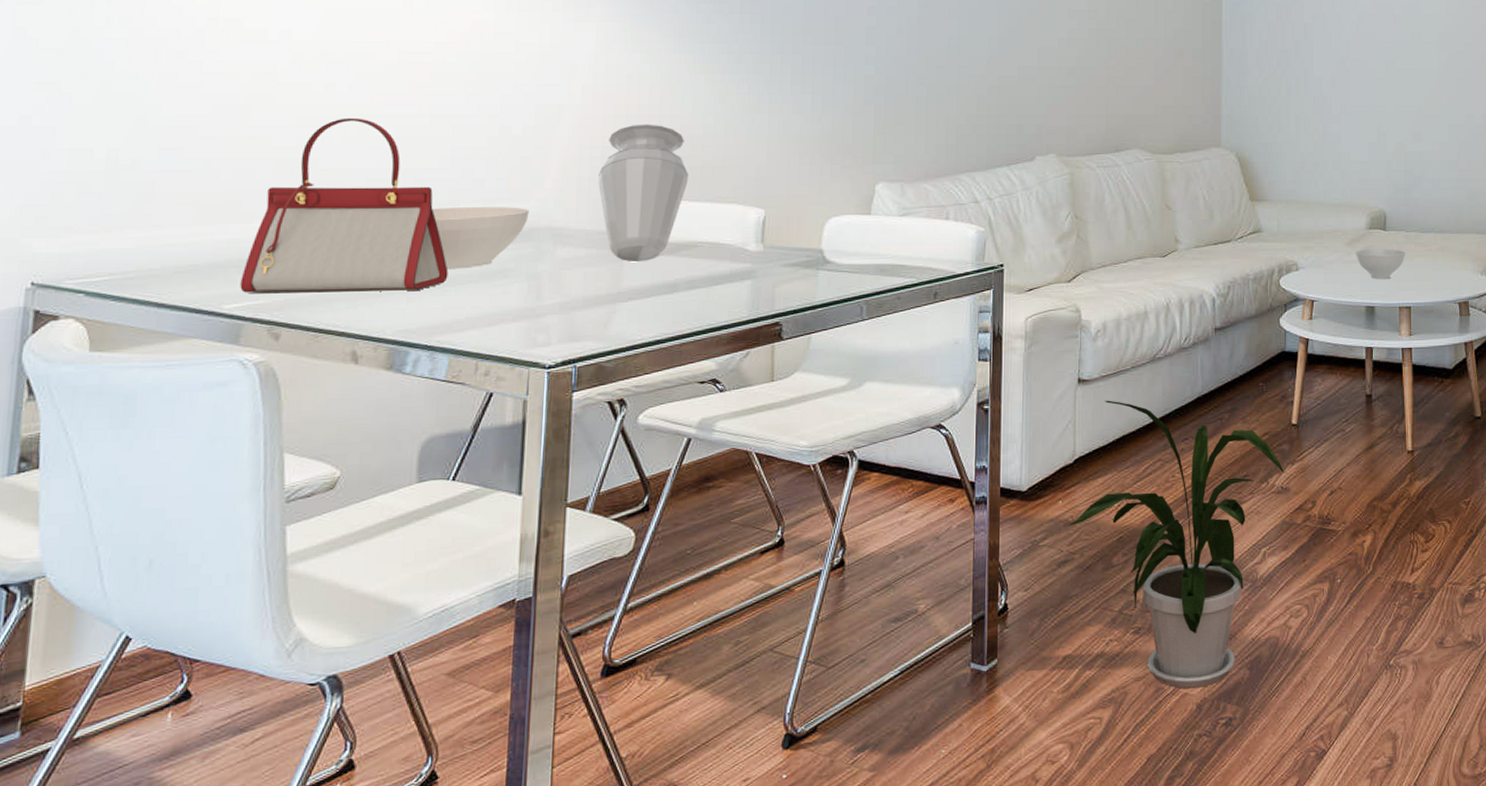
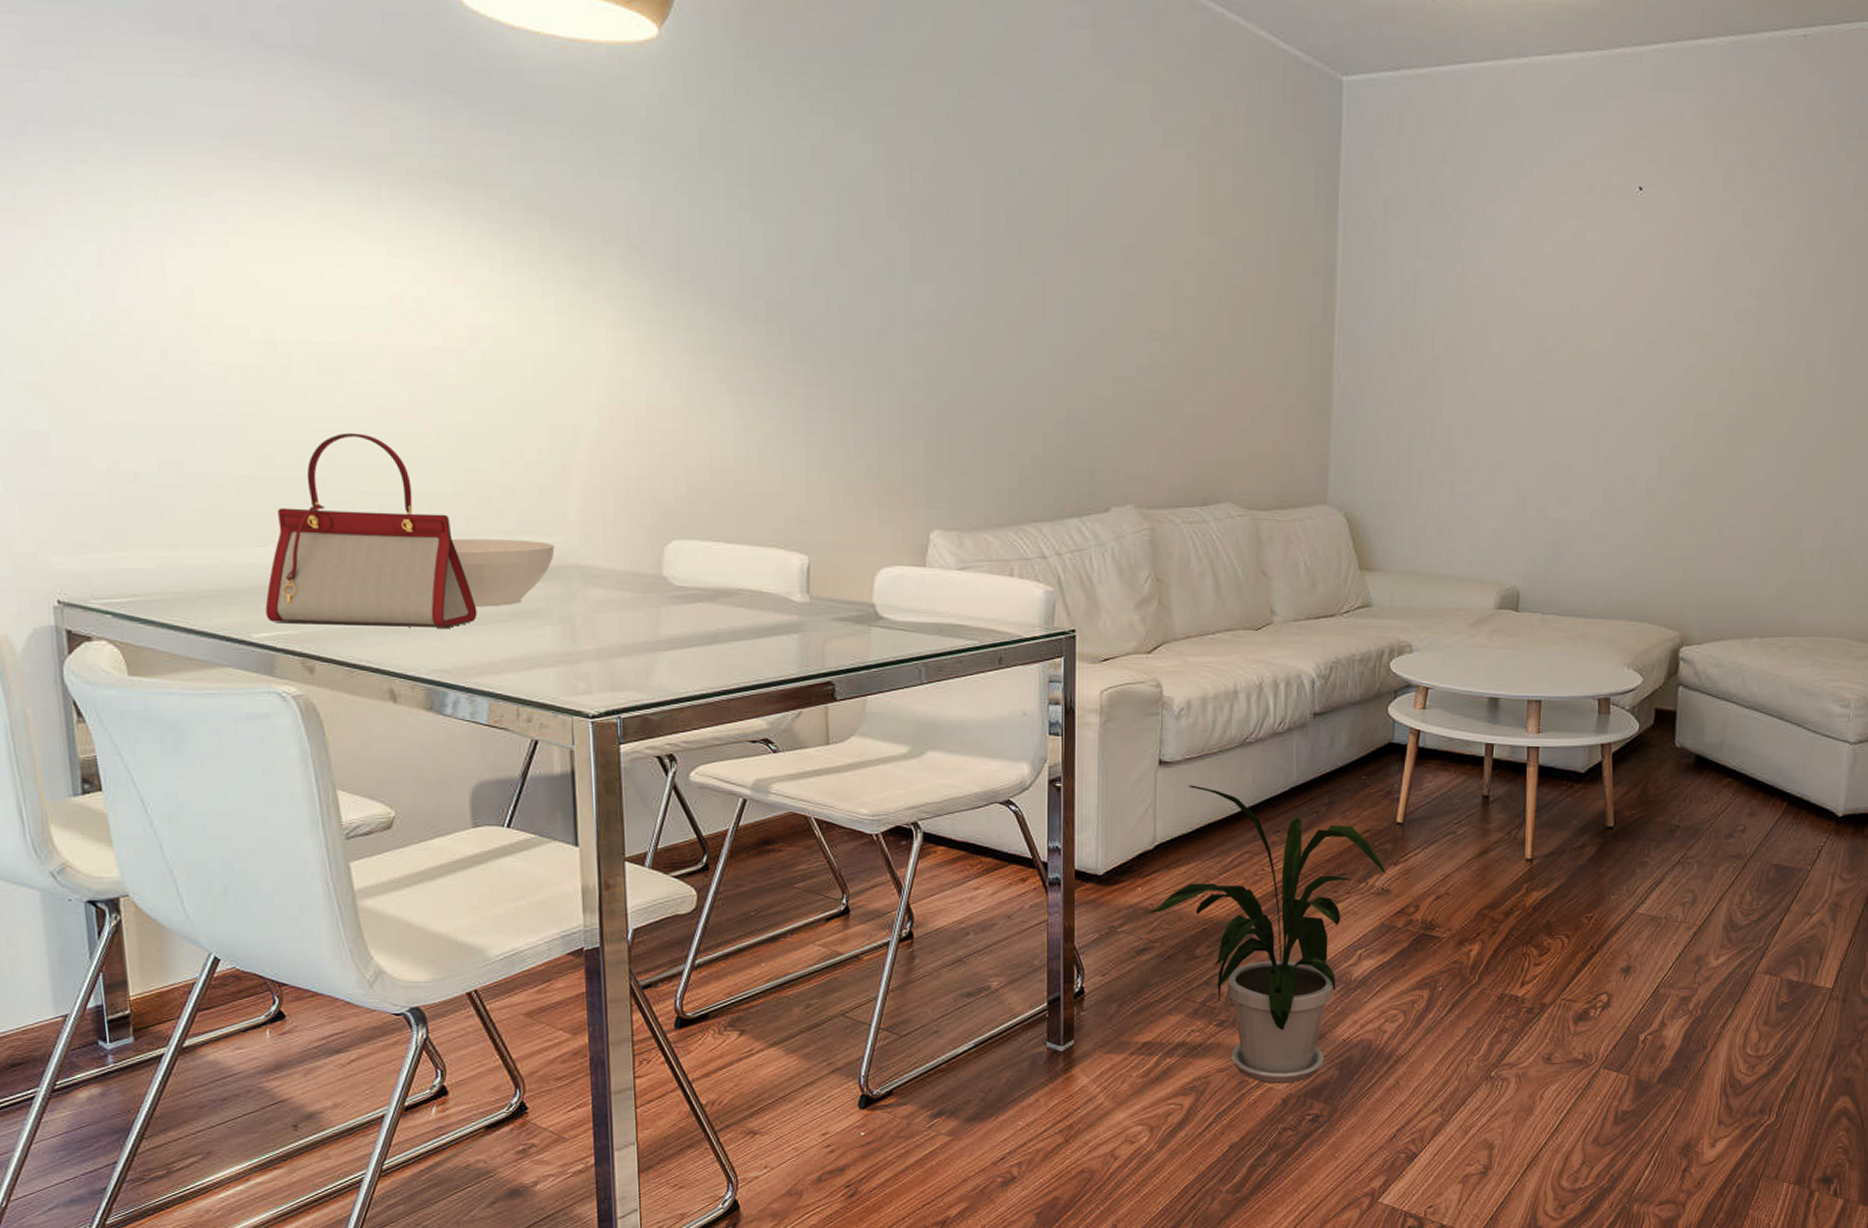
vase: present [598,124,689,263] -> none [624,451,723,609]
bowl: present [1355,248,1407,279] -> none [1479,631,1541,667]

